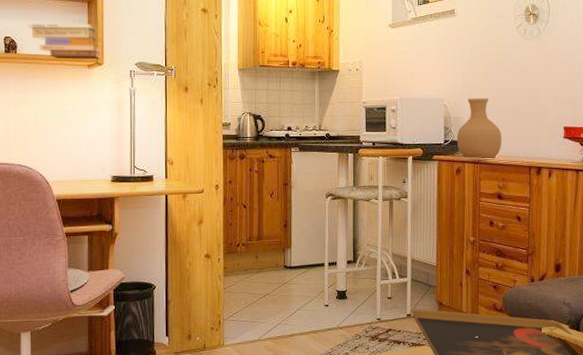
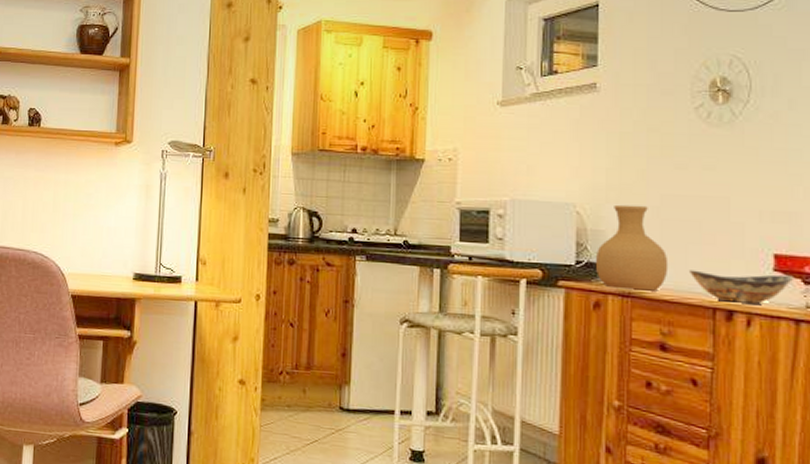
books: present [28,22,100,60] -> none [54,93,130,137]
decorative bowl: none [515,140,576,162] -> present [690,270,795,304]

